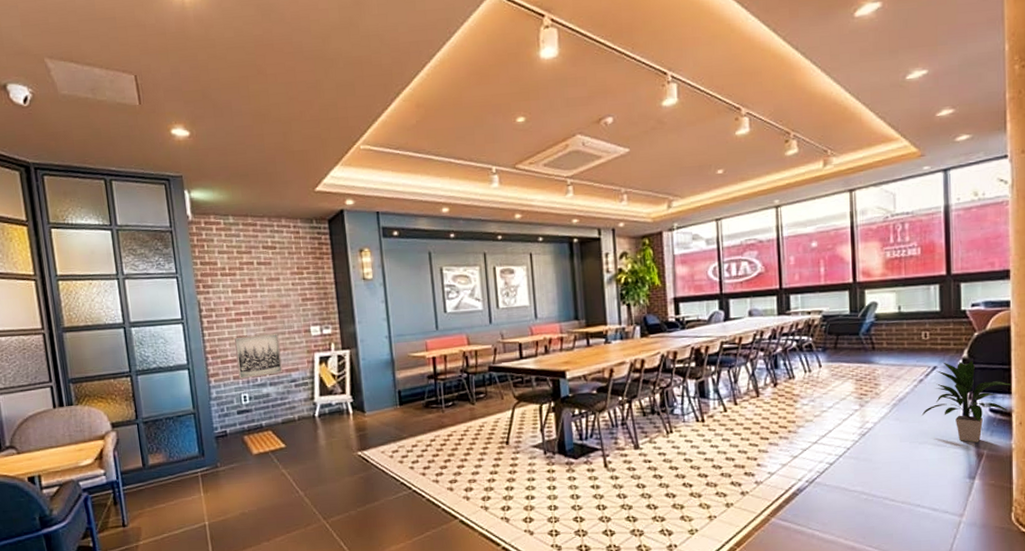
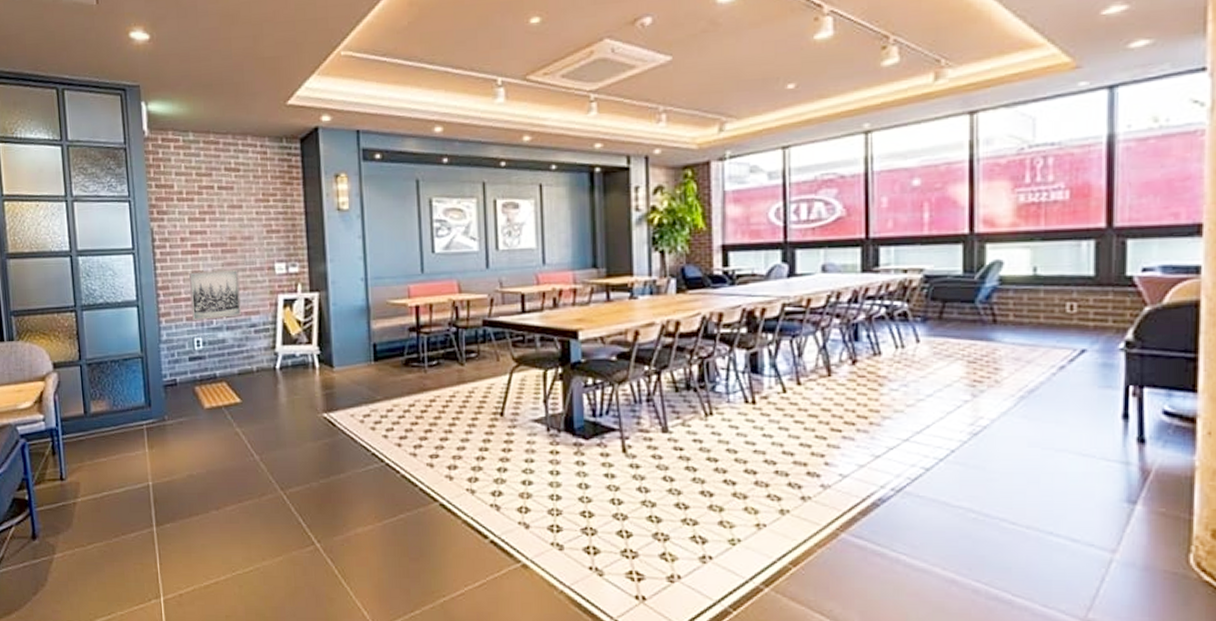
indoor plant: present [921,360,1012,443] -> none [1060,343,1198,455]

